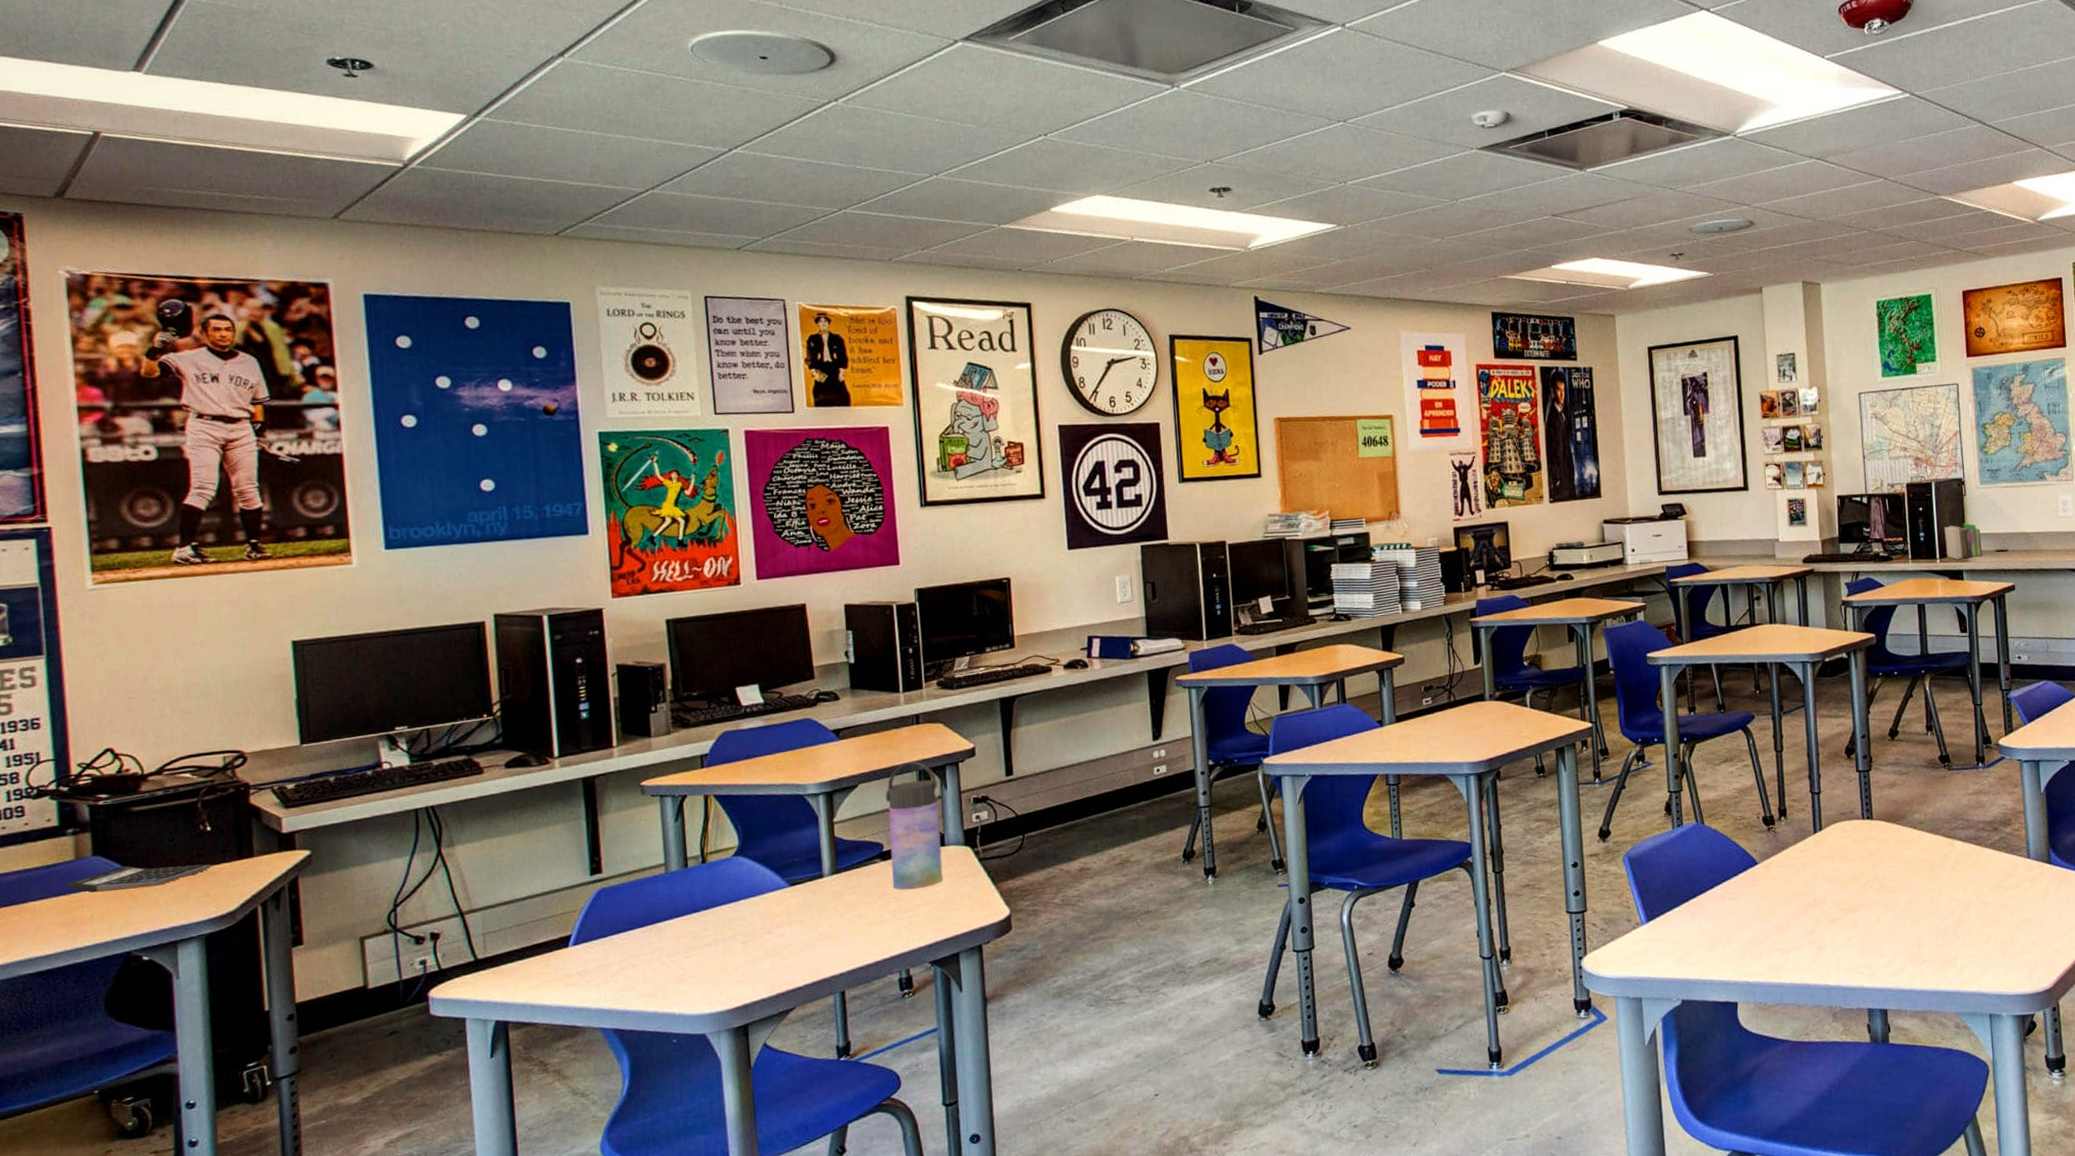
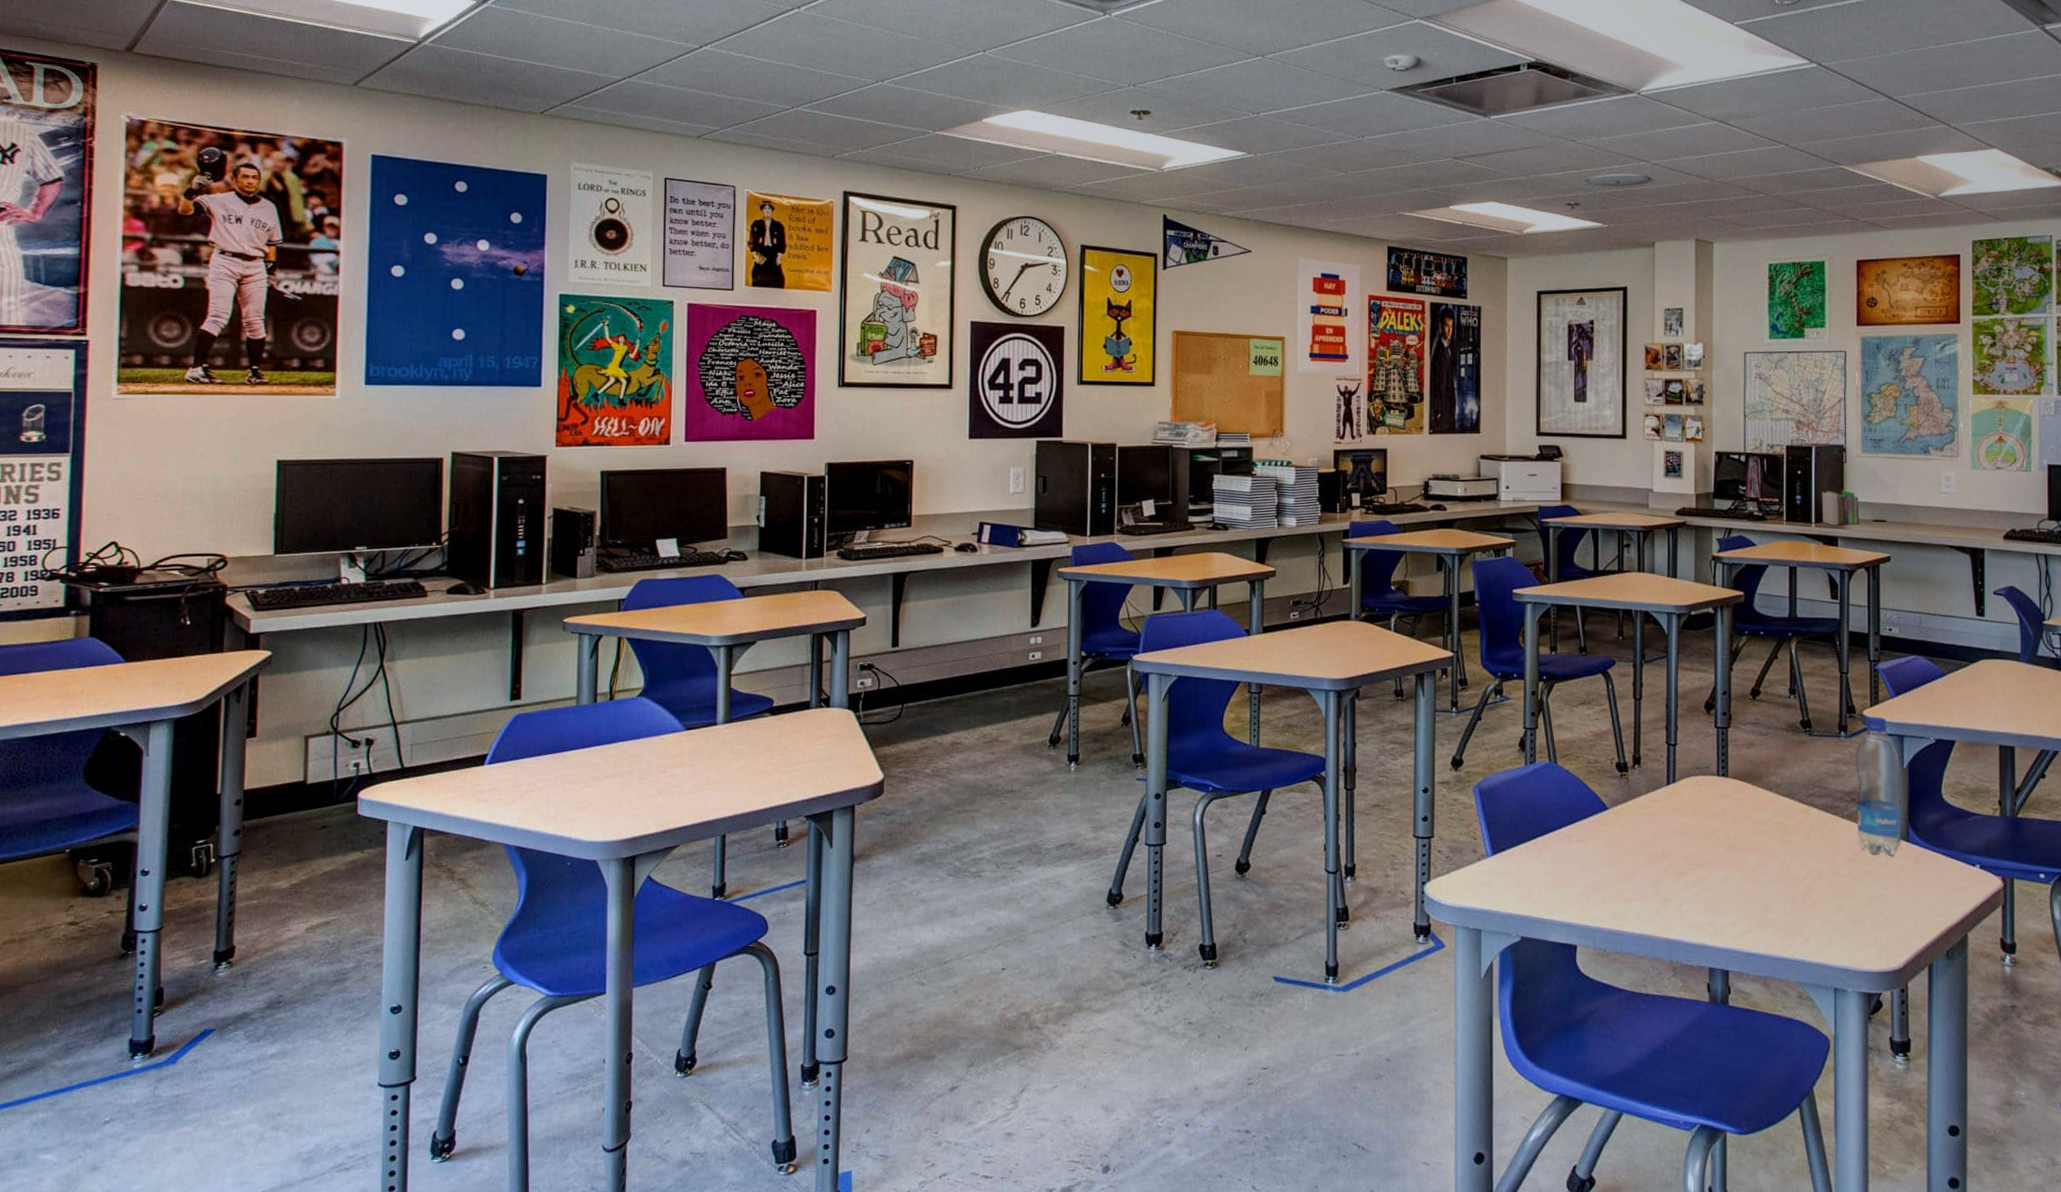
calculator: present [67,864,211,893] -> none [65,649,187,671]
water bottle: present [885,761,943,891] -> none [779,625,830,746]
bottle: none [1994,744,2043,880] -> present [1856,716,1901,856]

